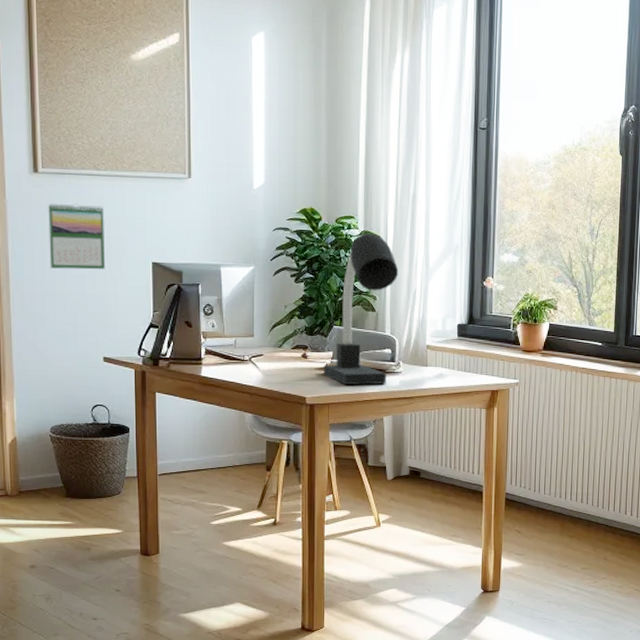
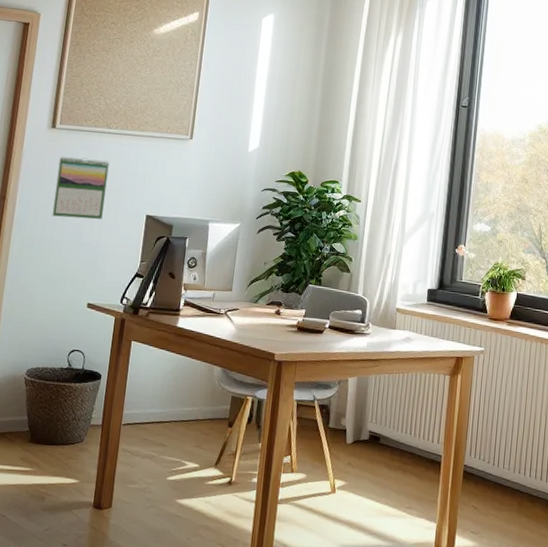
desk lamp: present [324,232,399,385] -> none [295,197,376,345]

